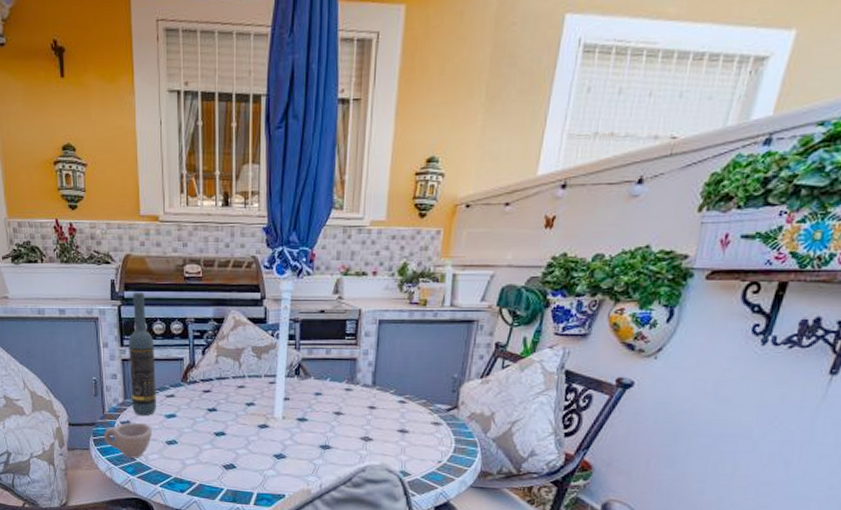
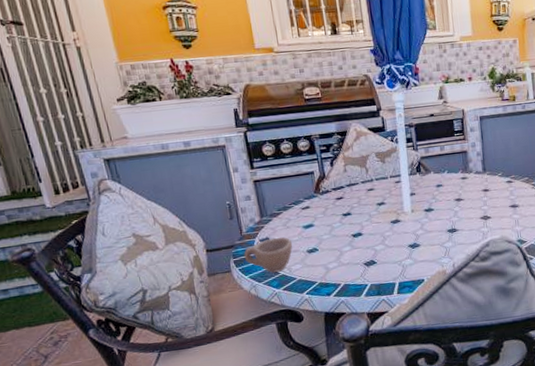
wine bottle: present [129,291,156,416] -> none [257,116,294,231]

